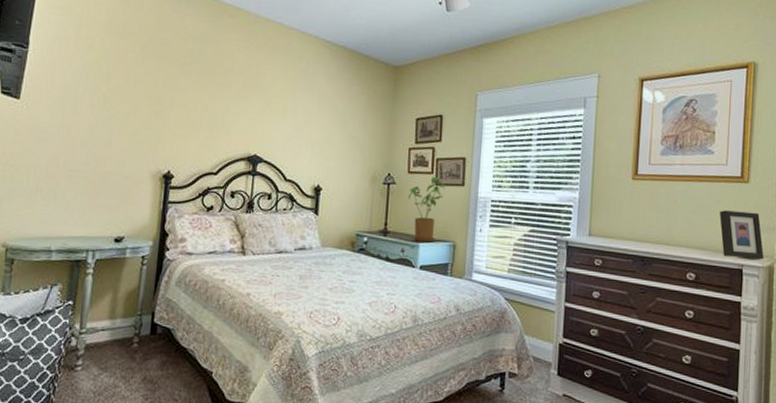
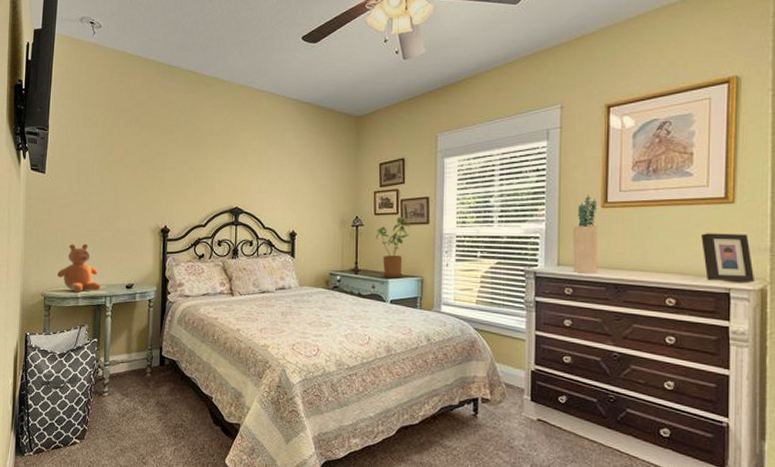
teddy bear: none [25,186,82,245] -> present [56,243,100,293]
vase: none [603,165,628,246] -> present [572,194,598,274]

